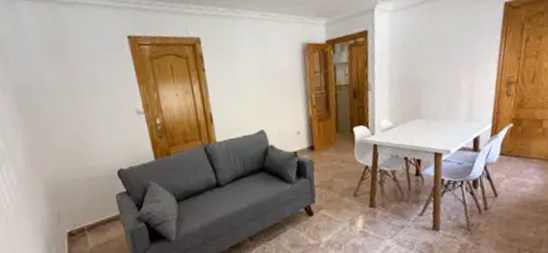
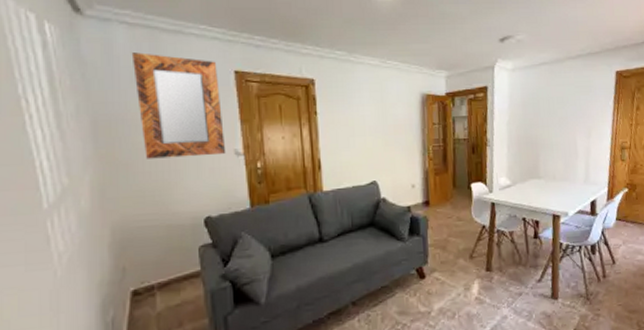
home mirror: none [37,26,129,122] -> present [131,52,226,159]

